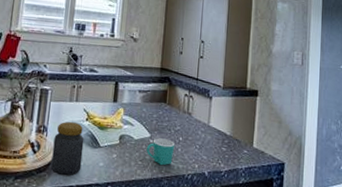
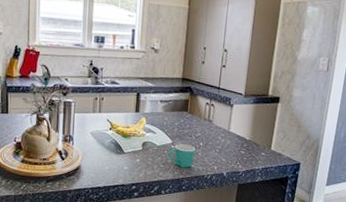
jar: present [51,122,84,175] -> none [79,131,109,178]

